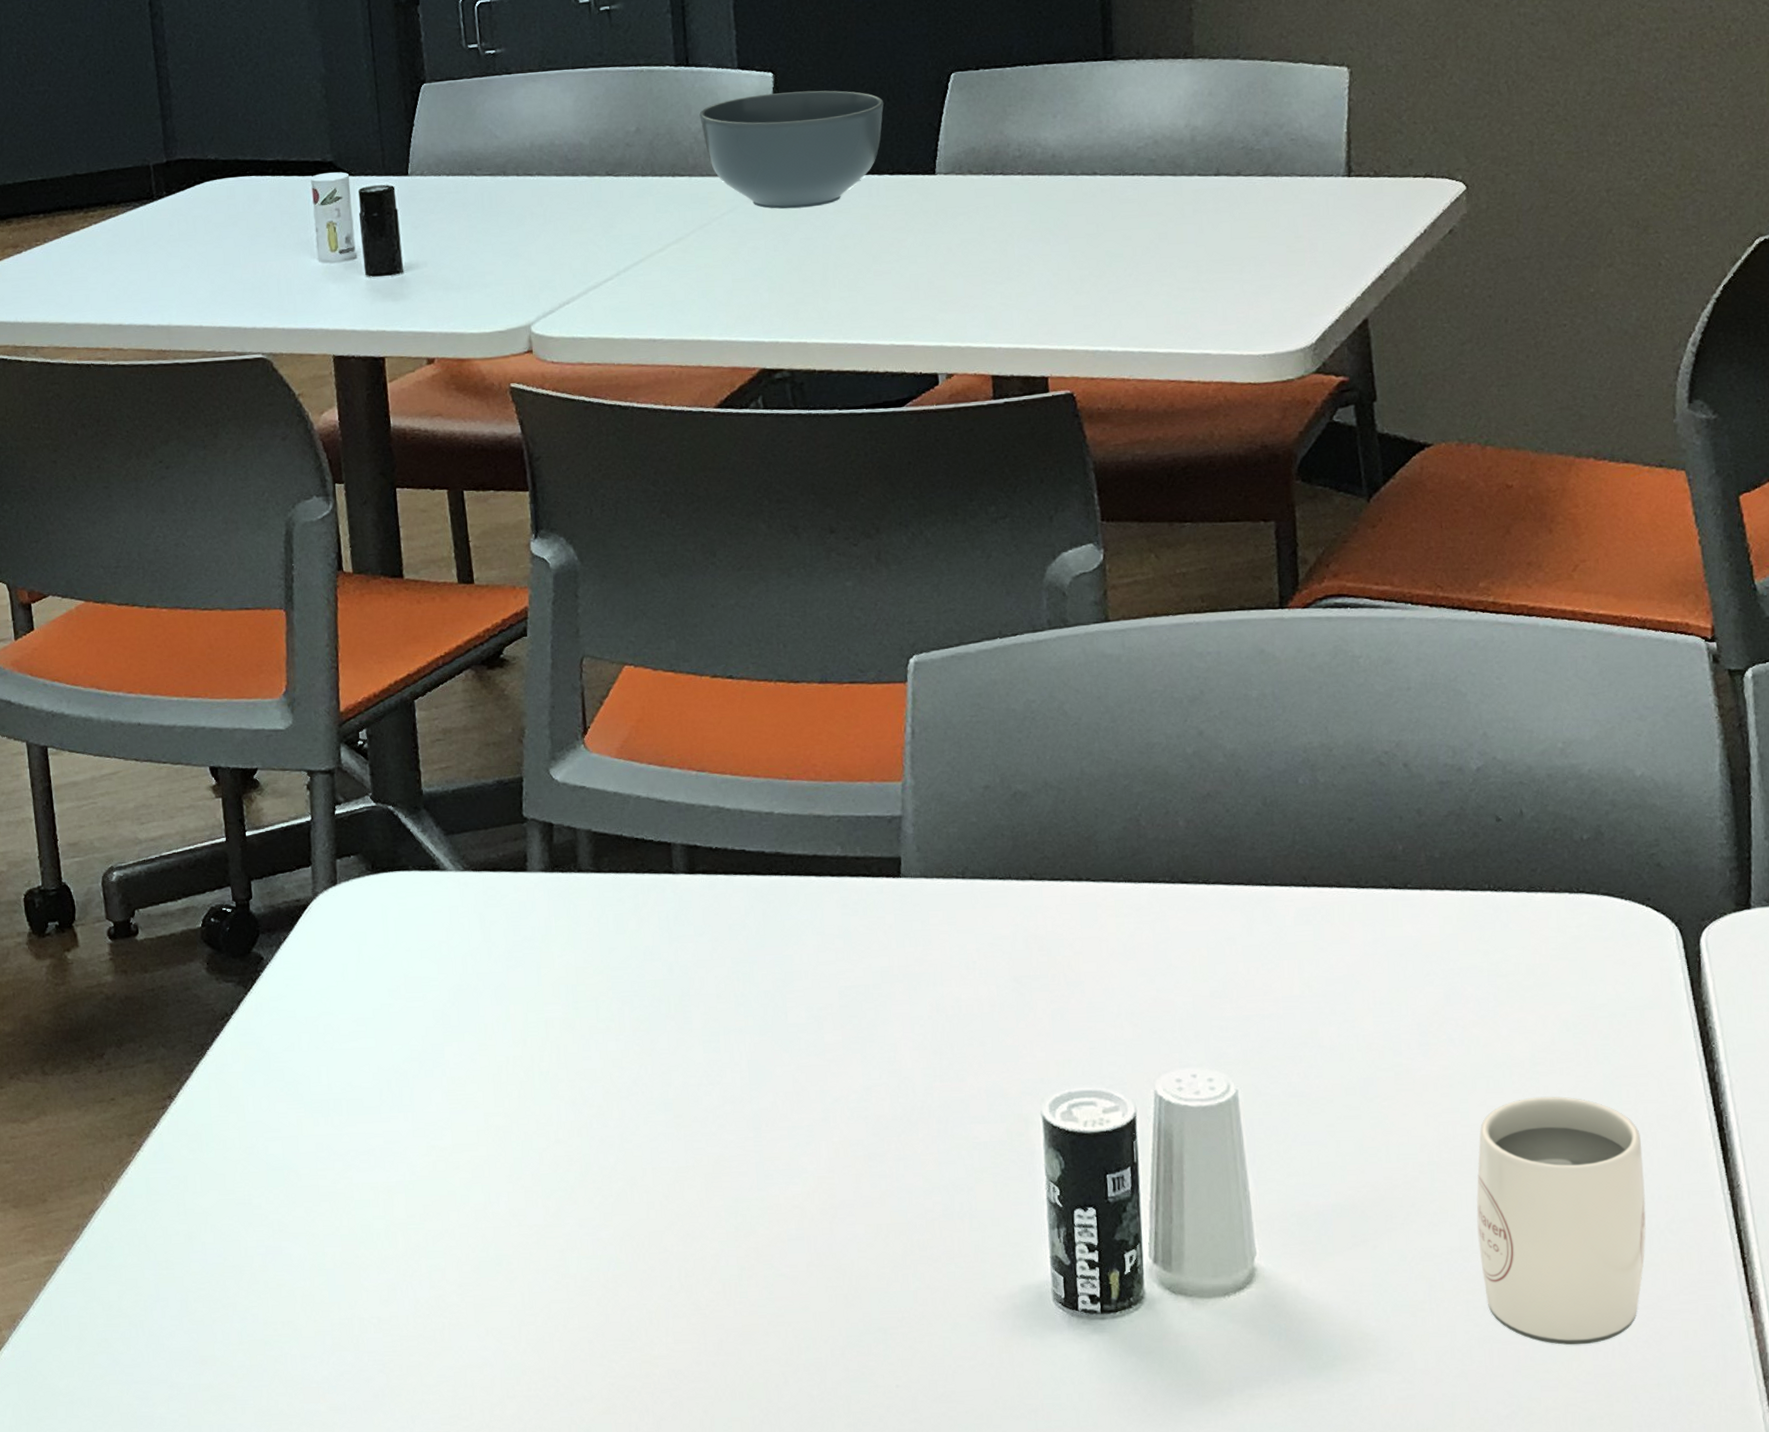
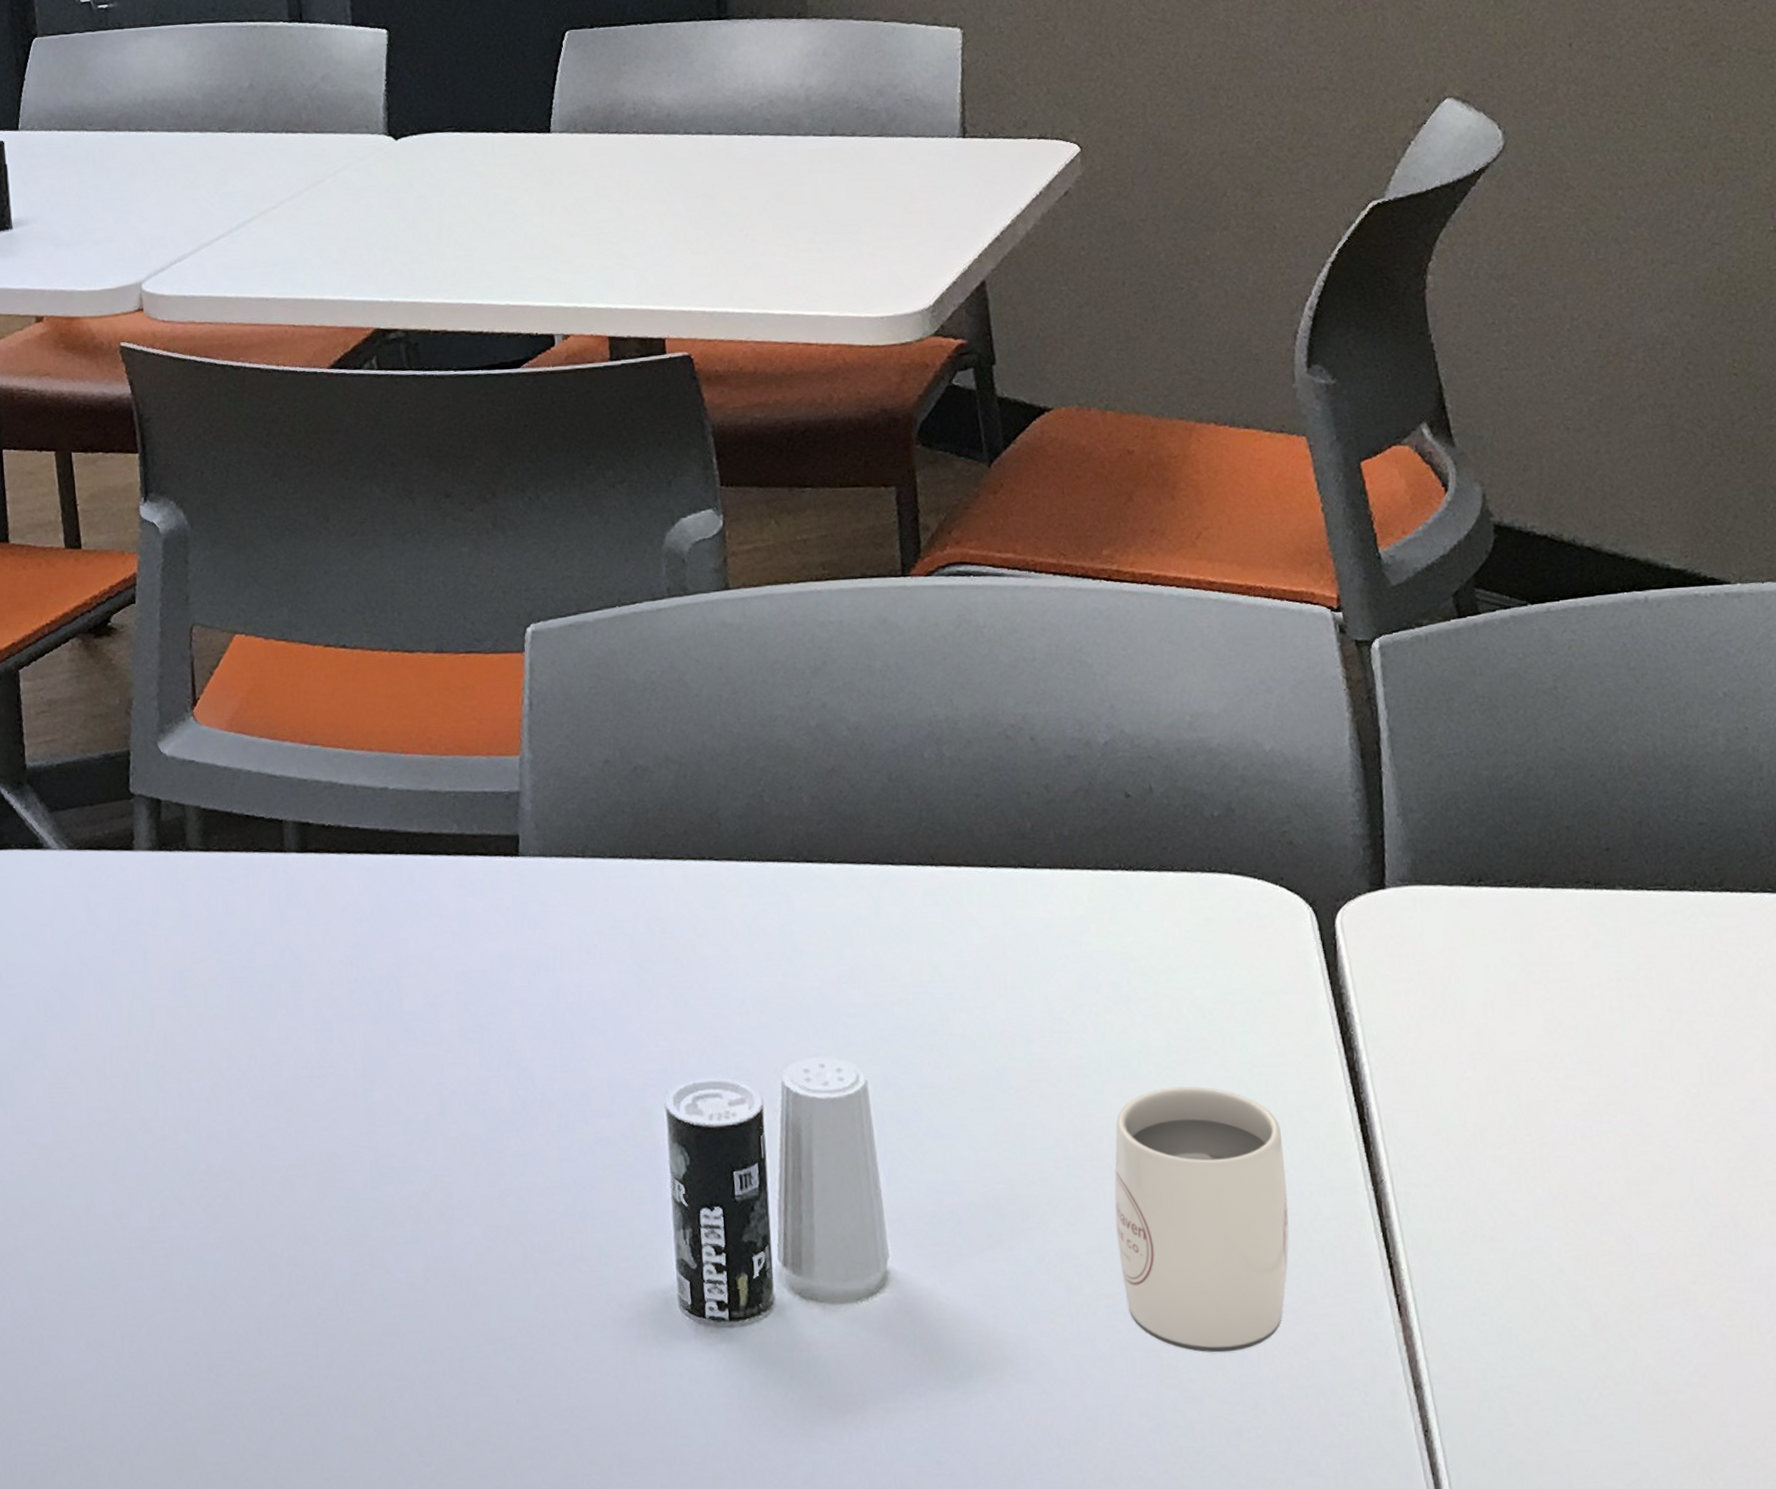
bowl: present [699,90,884,209] -> none [313,47,499,167]

